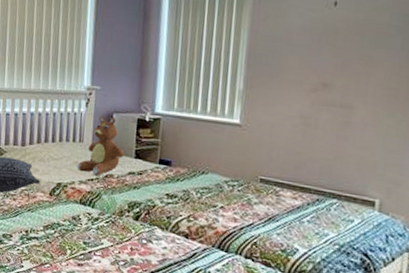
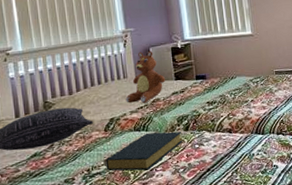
hardback book: none [44,209,130,251] -> present [105,131,183,171]

